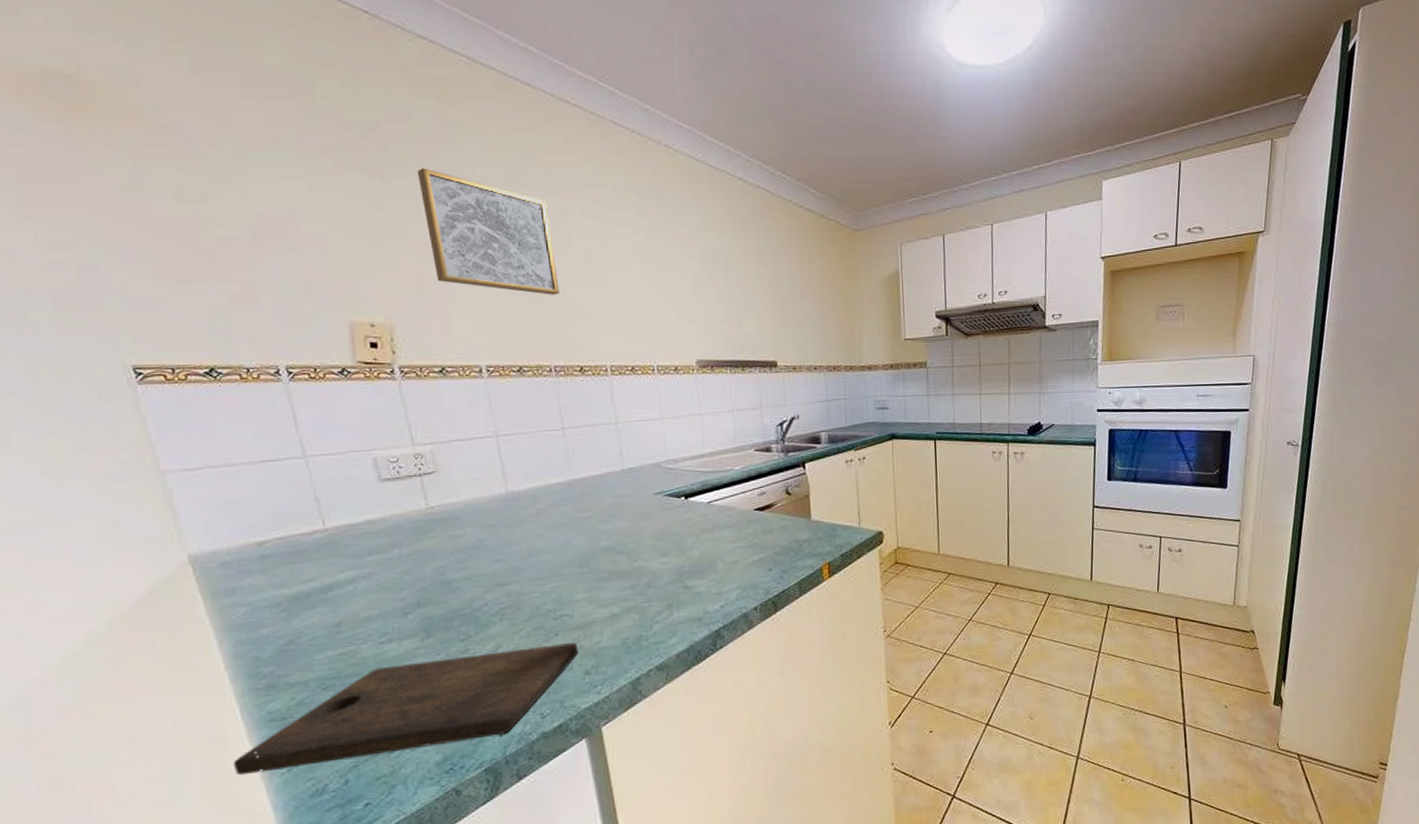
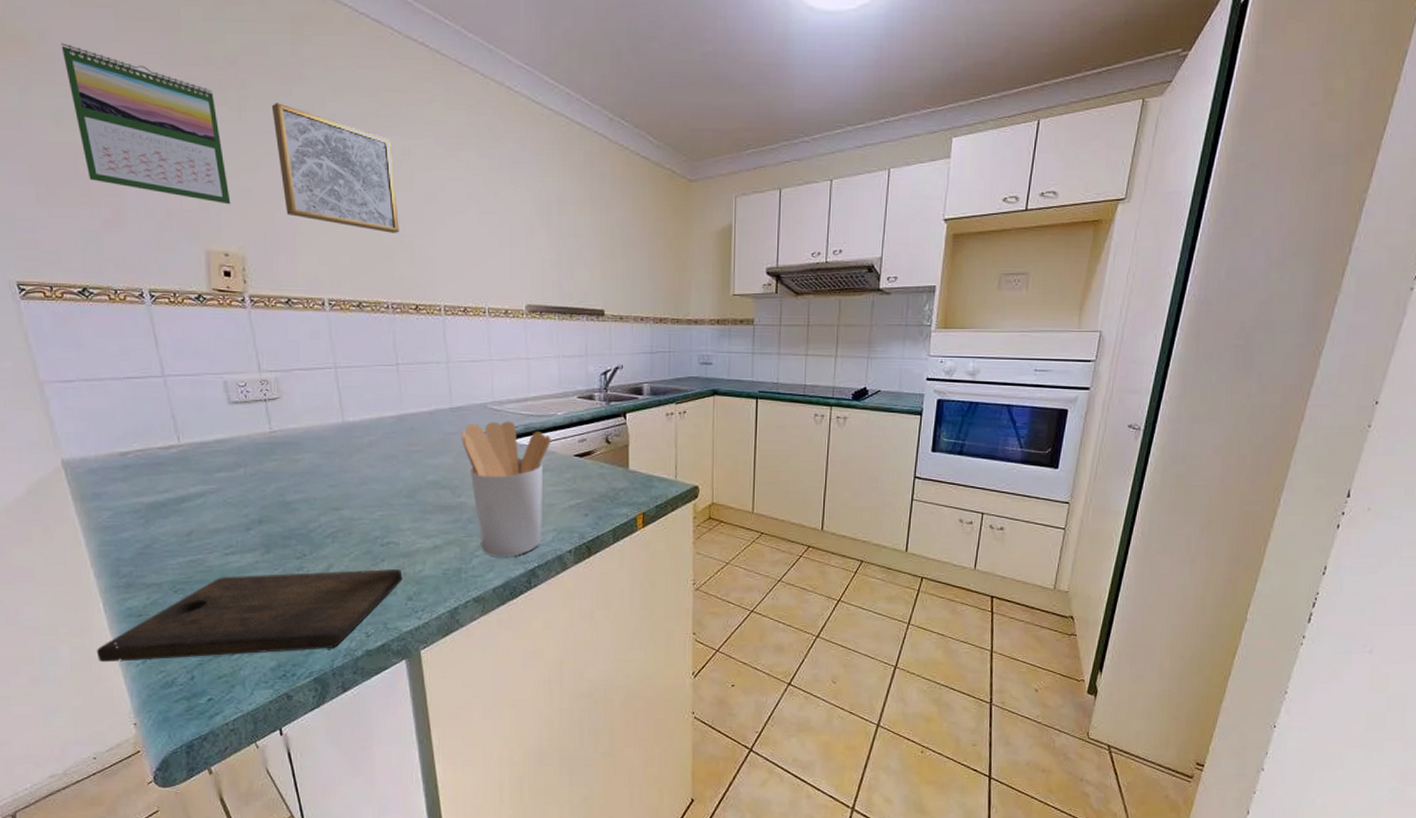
calendar: none [180,113,376,274] -> present [61,43,231,205]
utensil holder: none [635,479,730,621] -> present [461,421,551,557]

